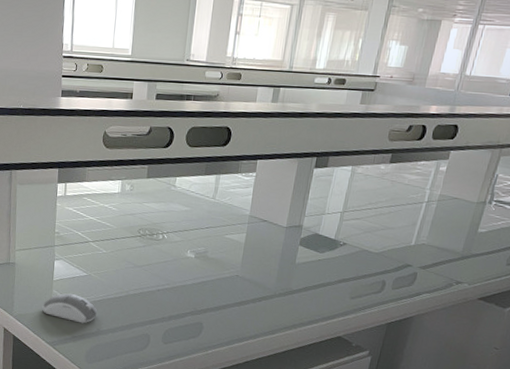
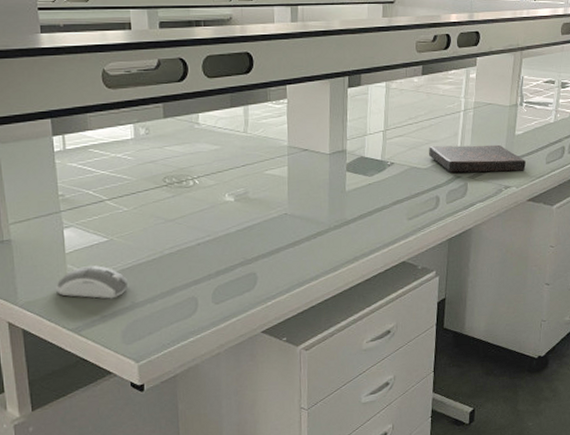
book: none [383,231,484,269] -> present [429,144,526,173]

